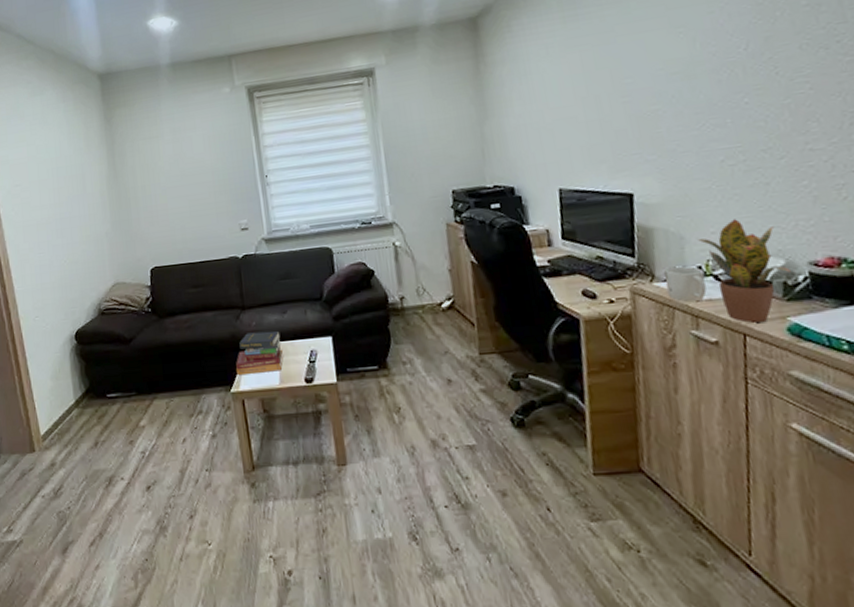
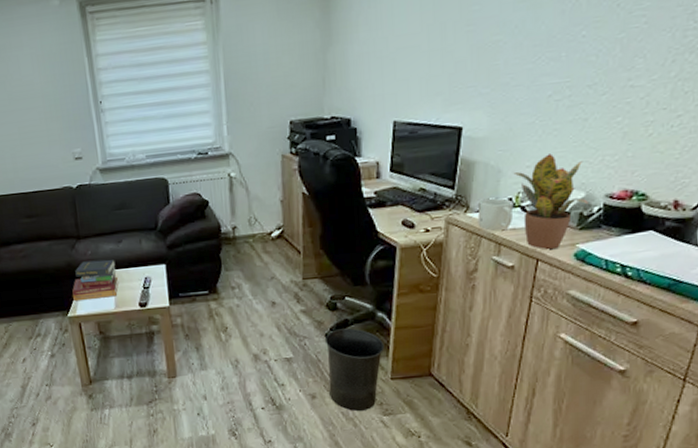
waste bin: none [511,411,582,514] -> present [326,328,385,411]

